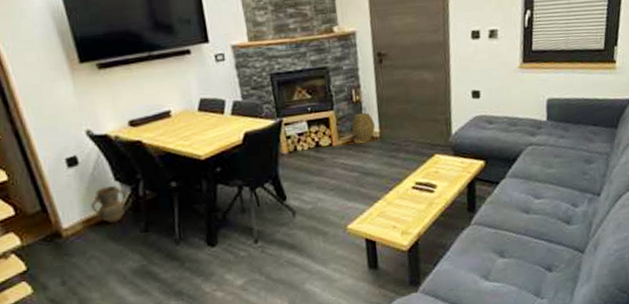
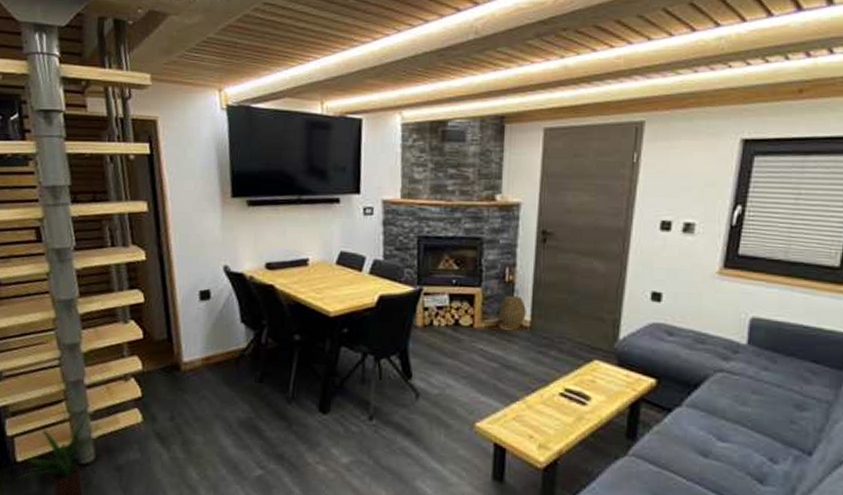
ceramic jug: present [91,186,127,224] -> none [213,327,249,367]

